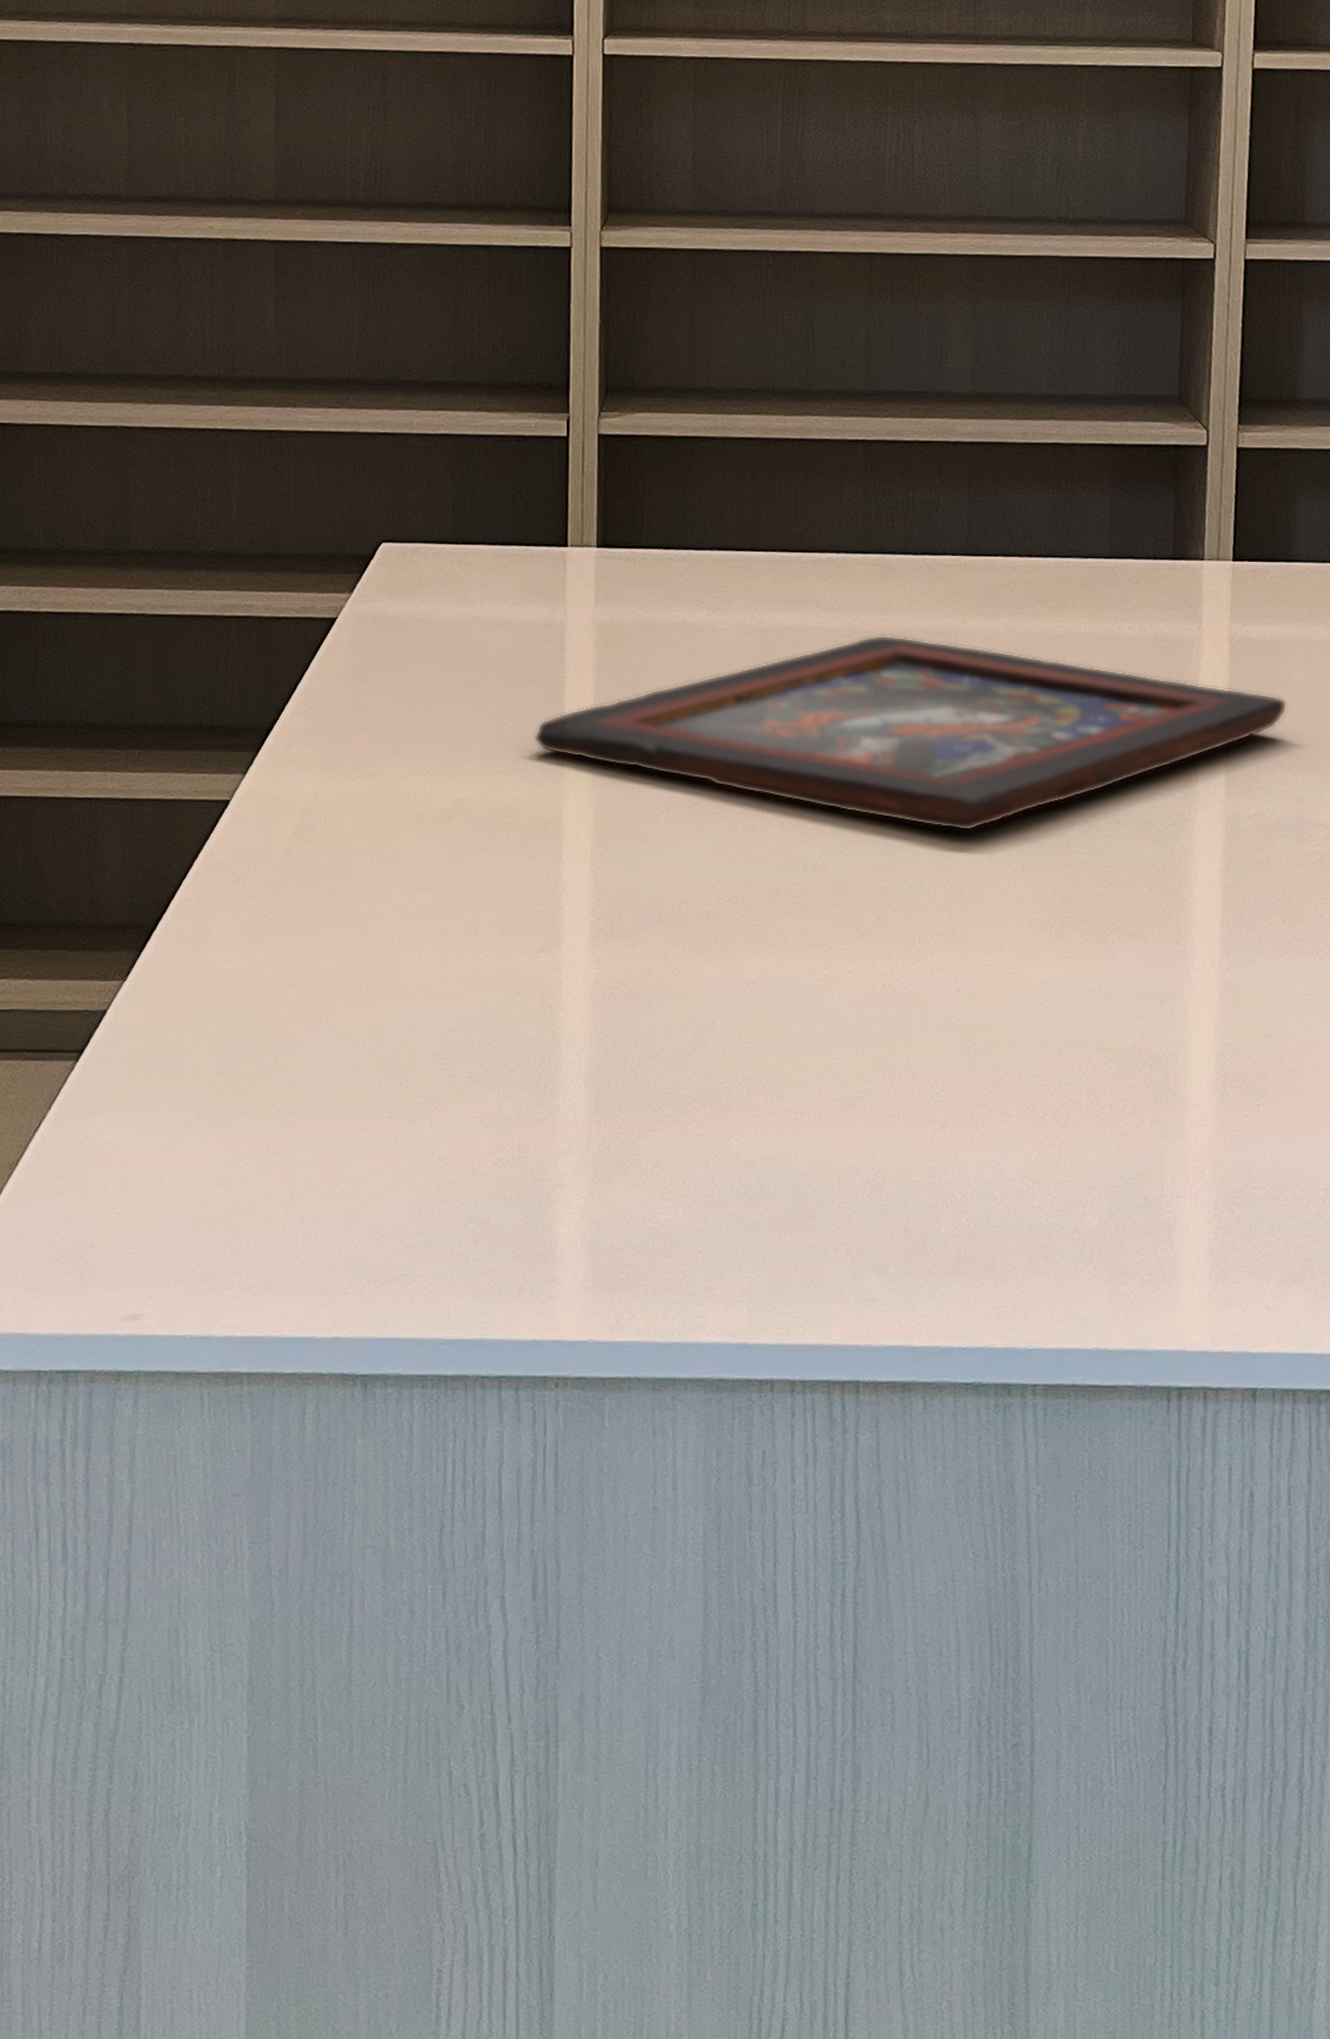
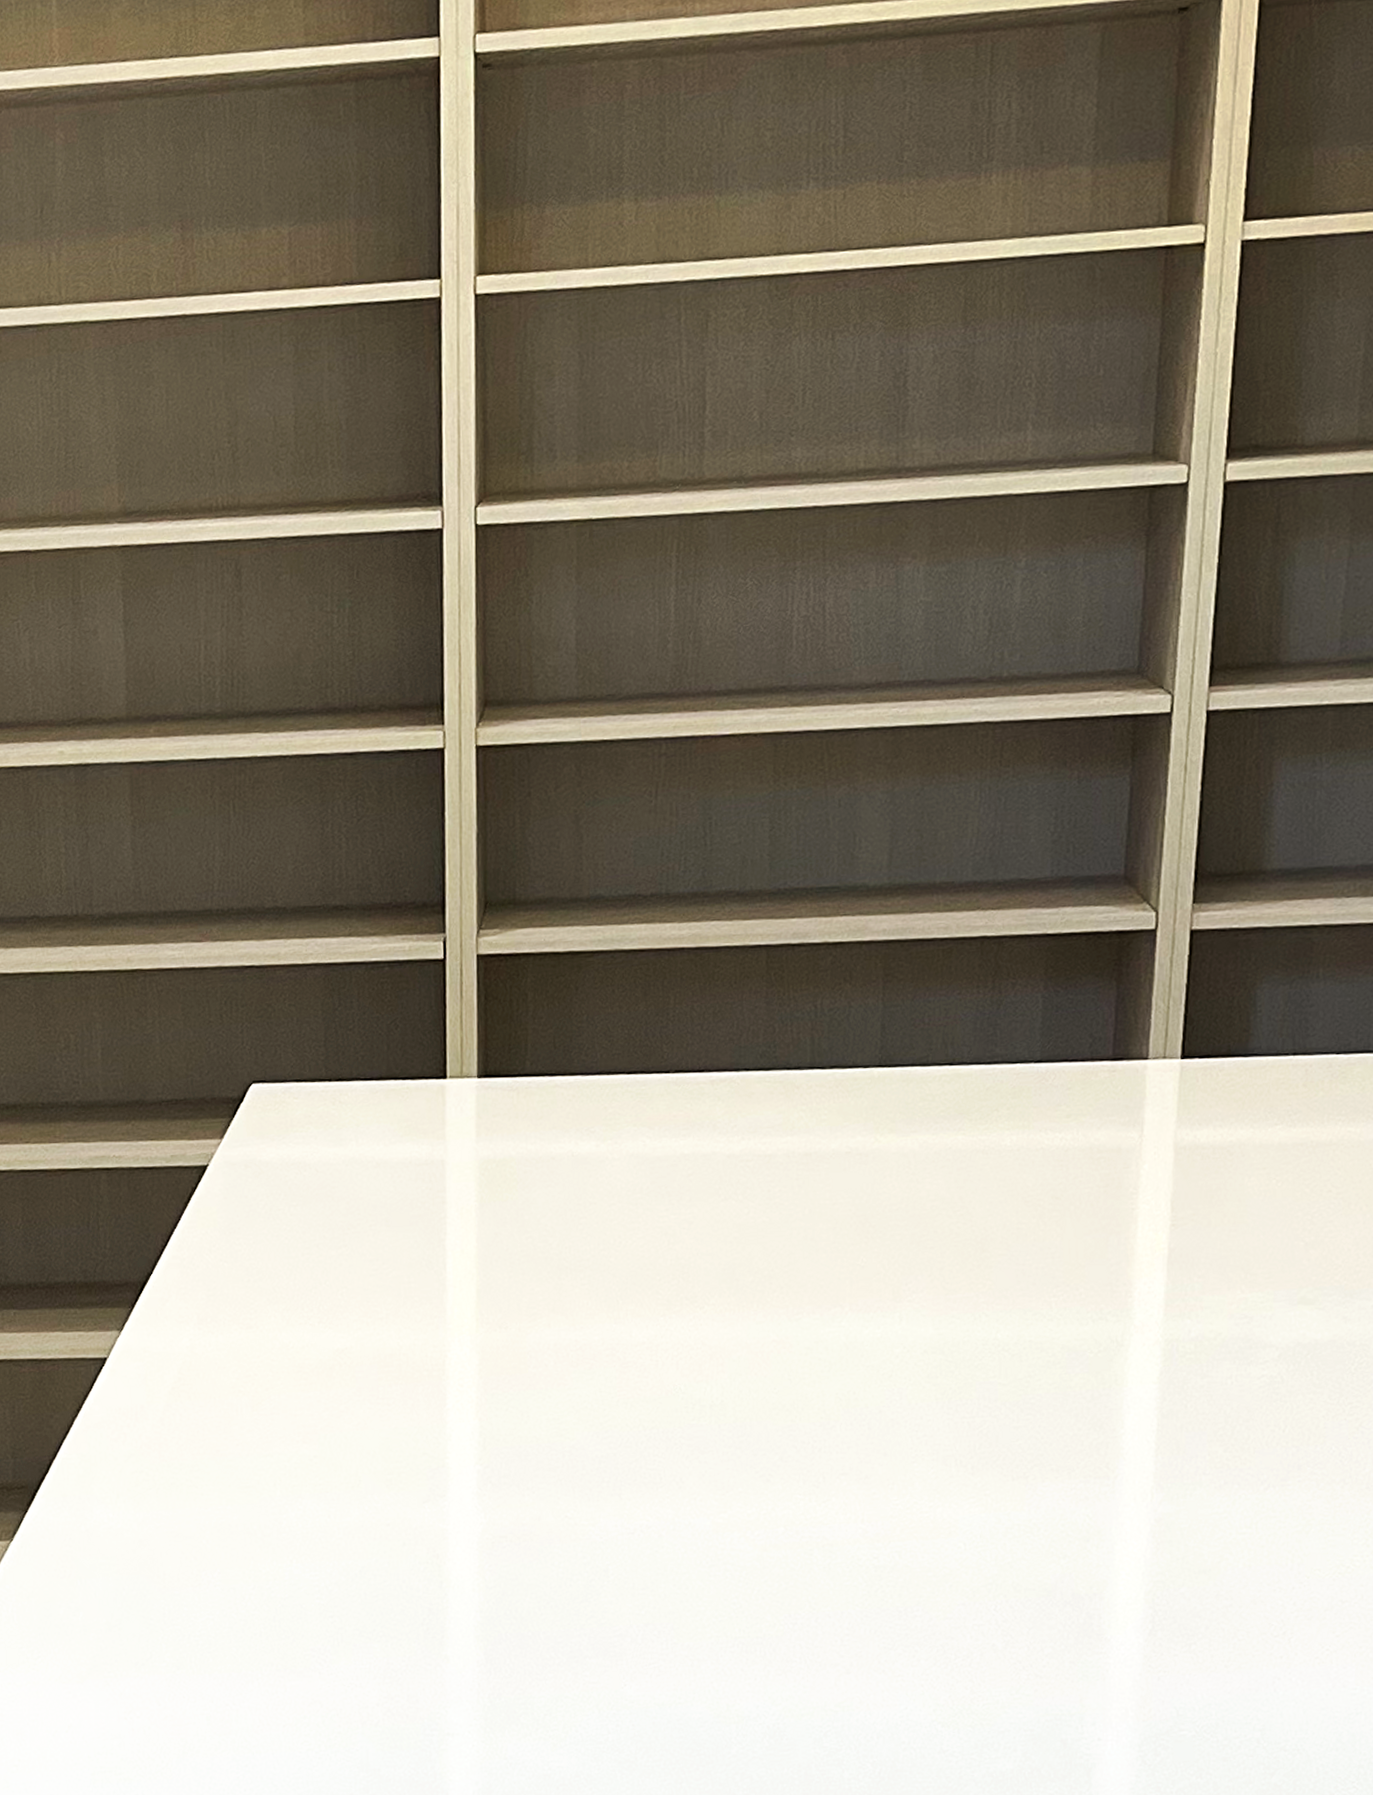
decorative tray: present [534,635,1288,831] -> none [415,1158,1238,1365]

